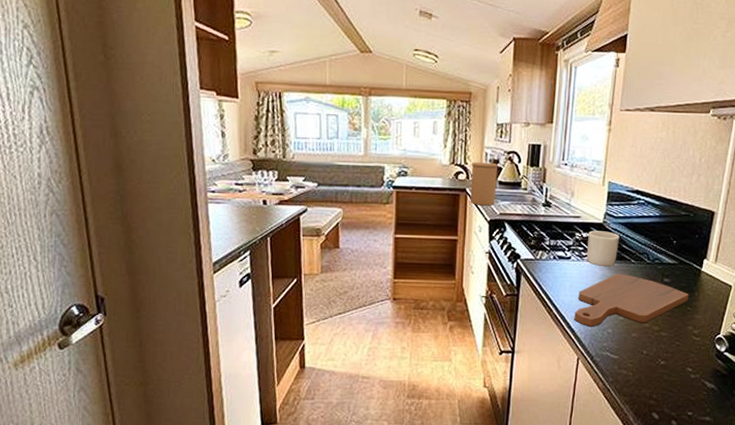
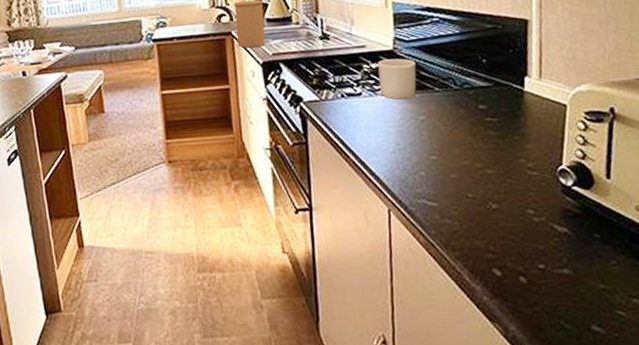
cutting board: present [574,273,689,328] -> none [376,105,514,172]

